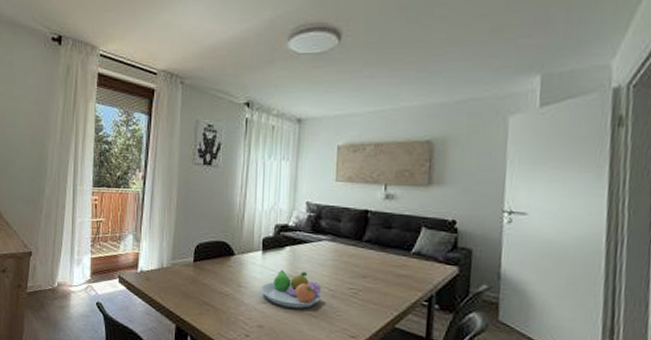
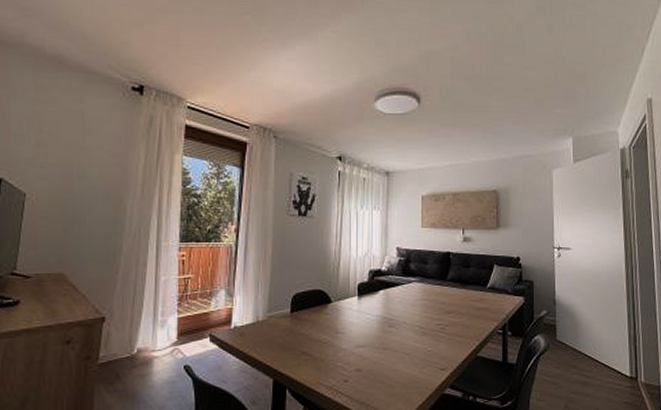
fruit bowl: present [261,269,322,308] -> none [358,312,414,348]

